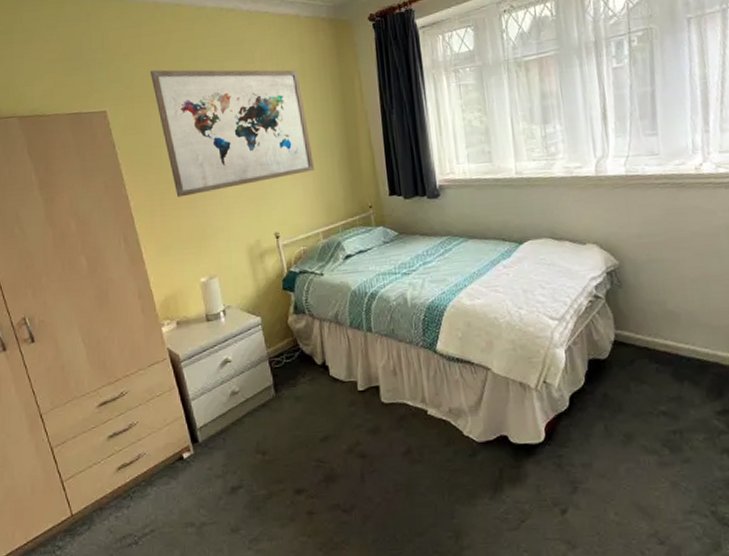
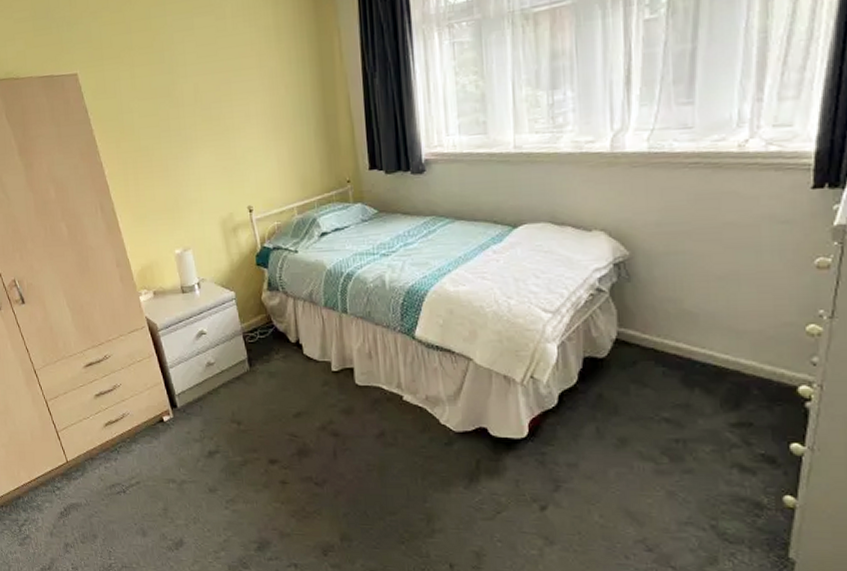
wall art: present [150,69,314,198] -> none [118,26,289,166]

